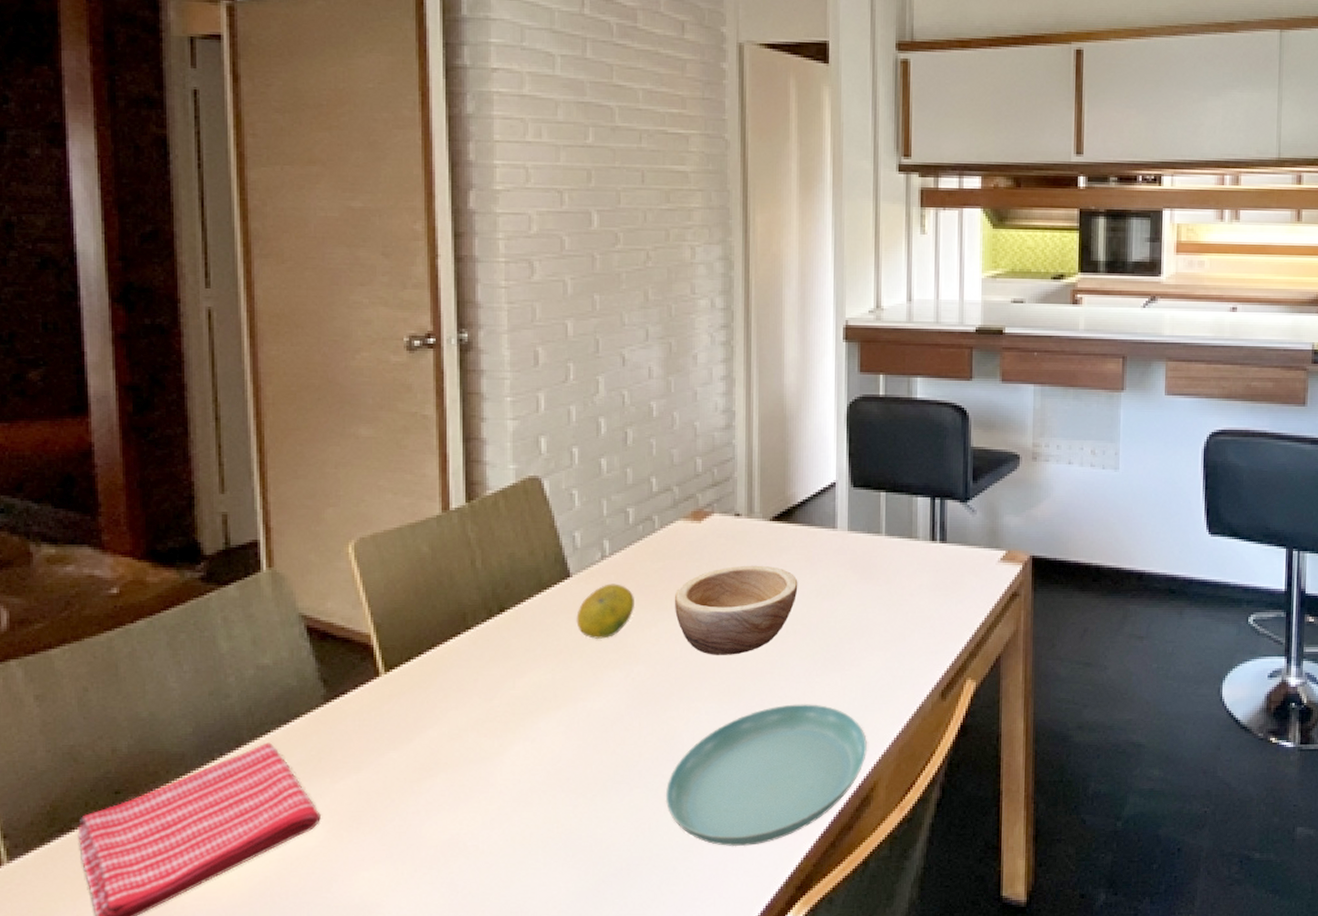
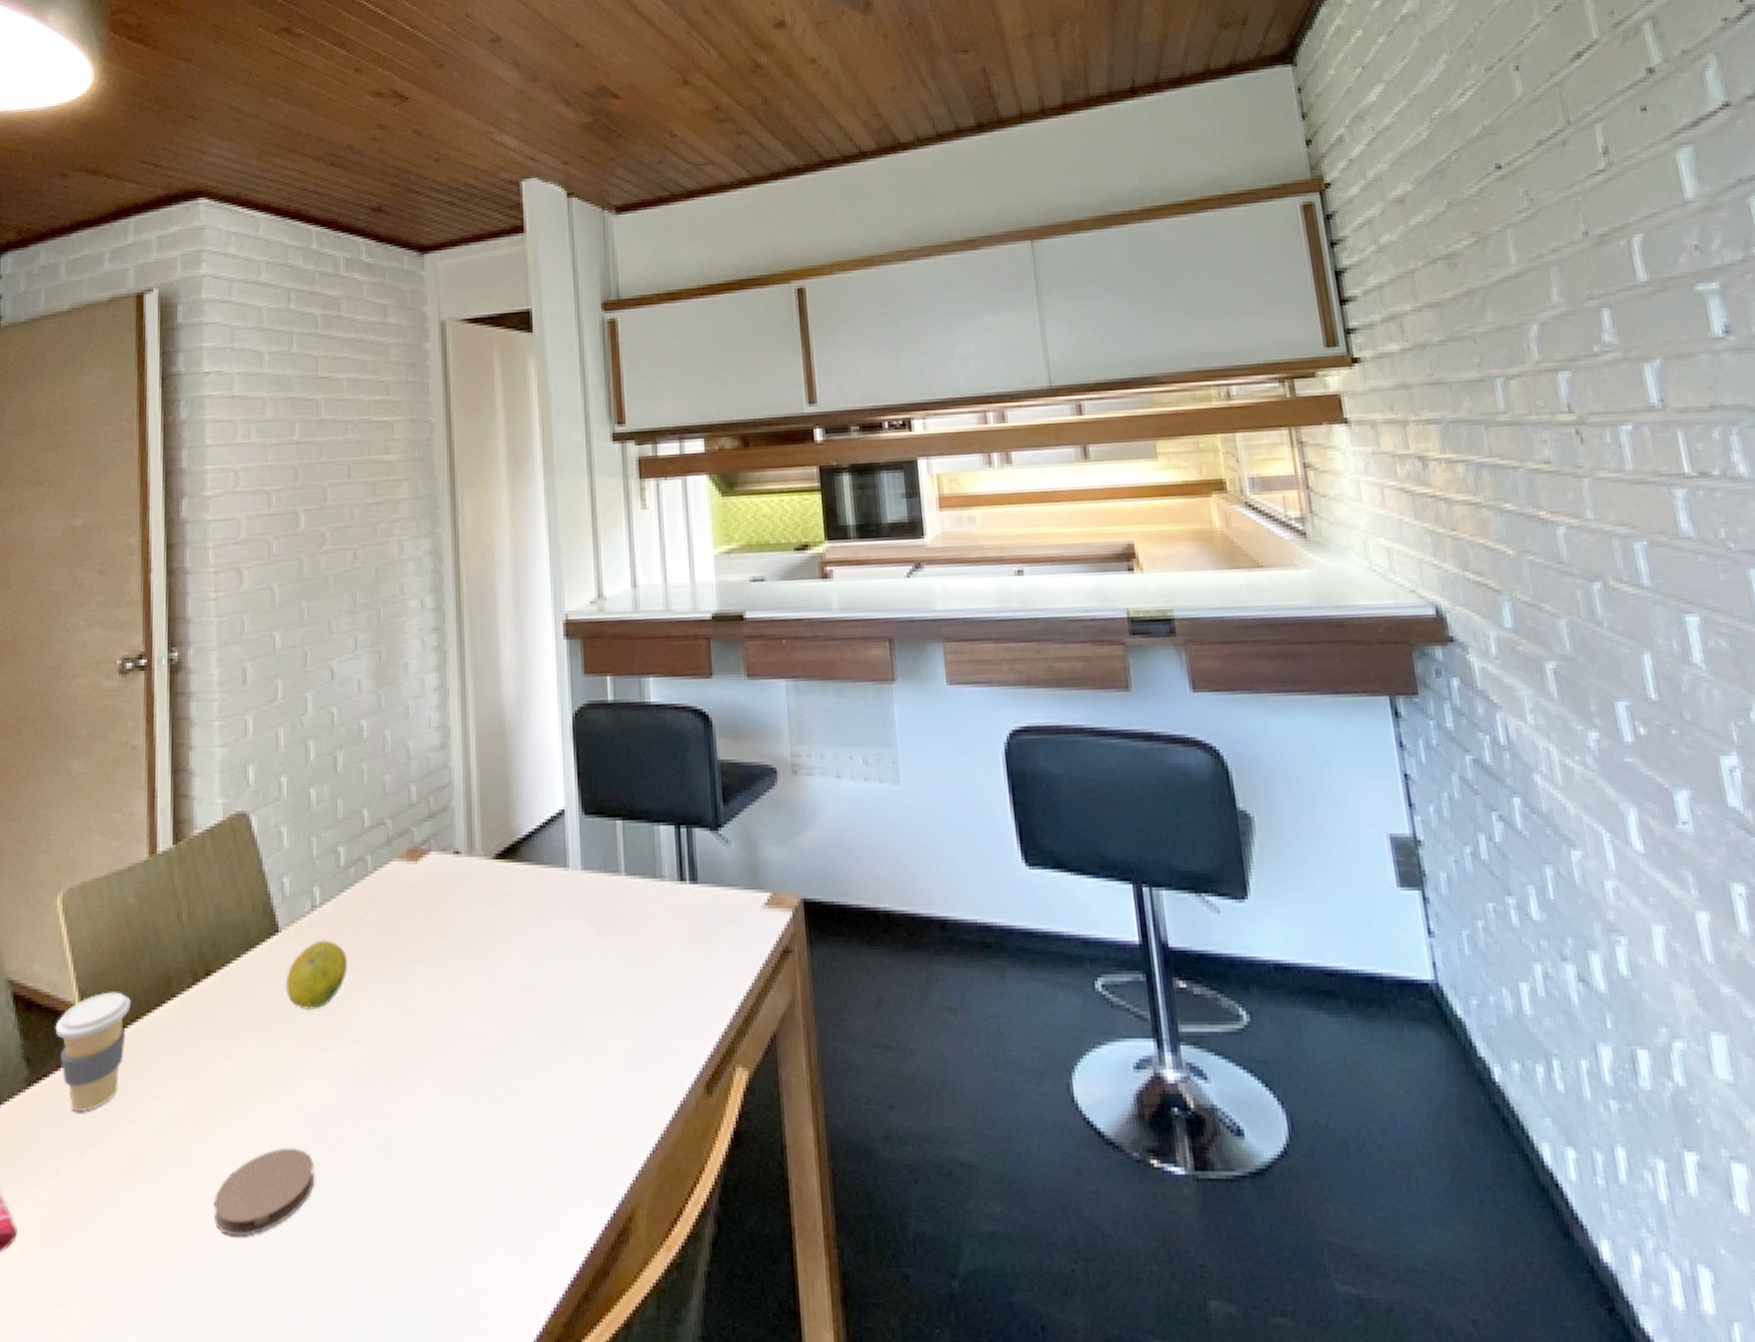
coffee cup: none [351,625,426,722] -> present [55,992,131,1112]
coaster: none [509,745,603,814] -> present [213,1147,315,1237]
saucer: present [665,704,867,847] -> none [385,1098,620,1295]
bowl: present [675,565,798,655] -> none [391,915,528,1031]

